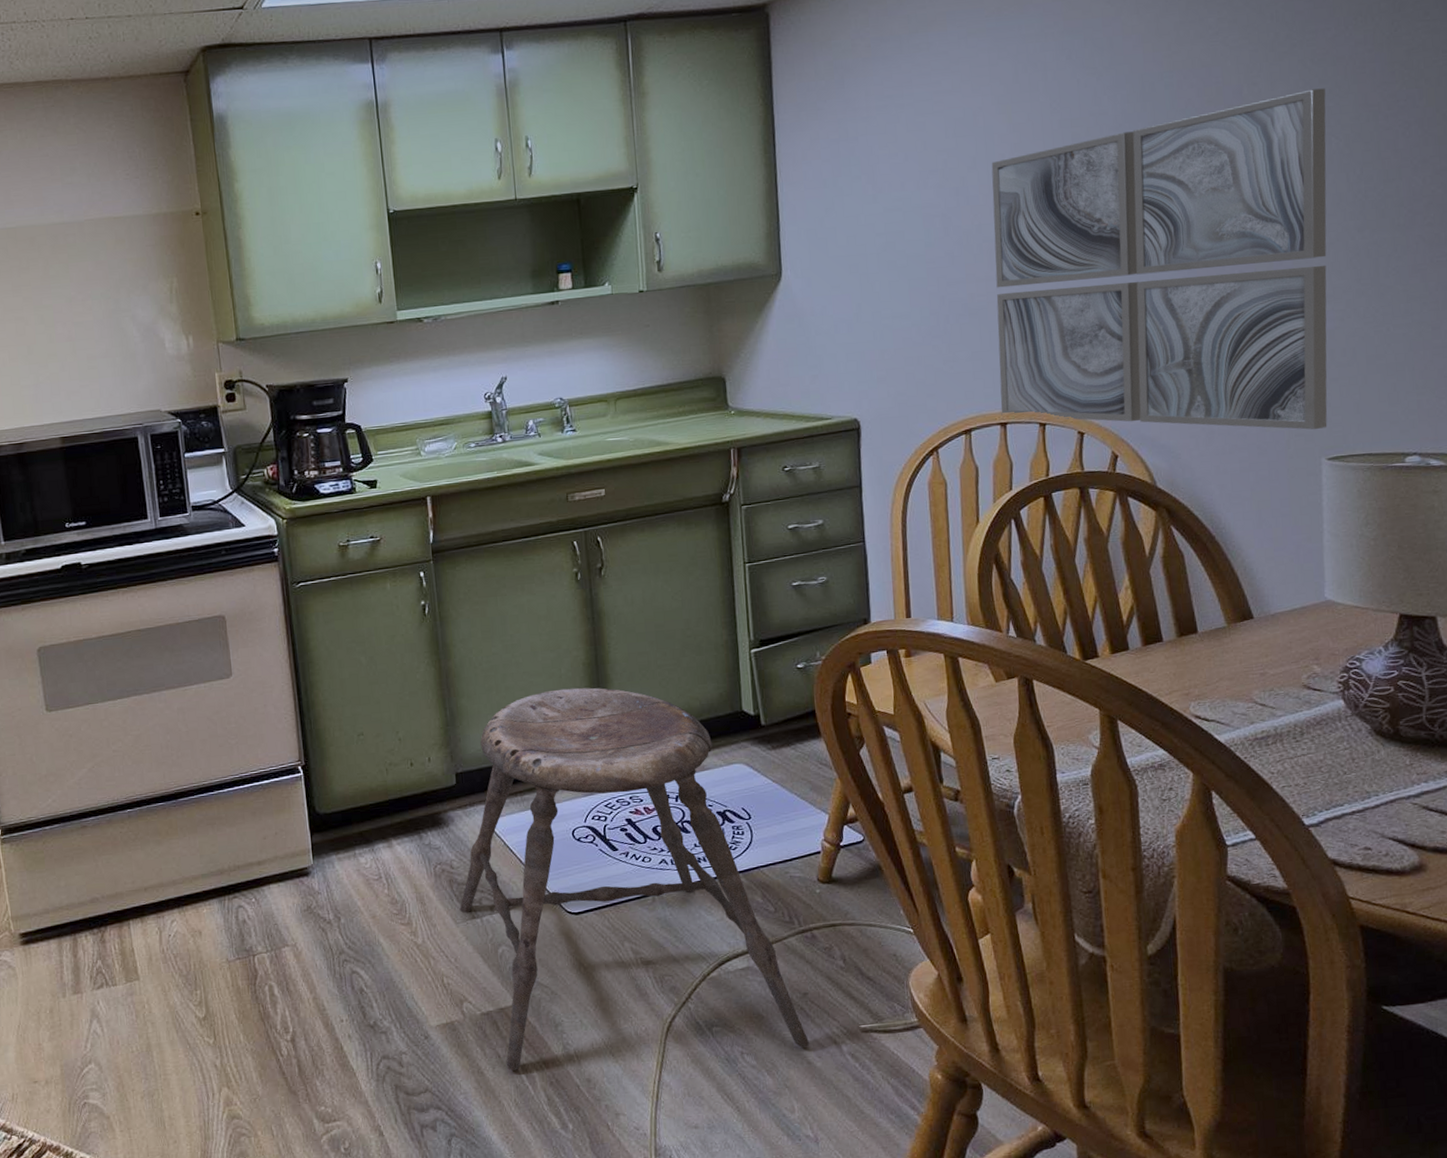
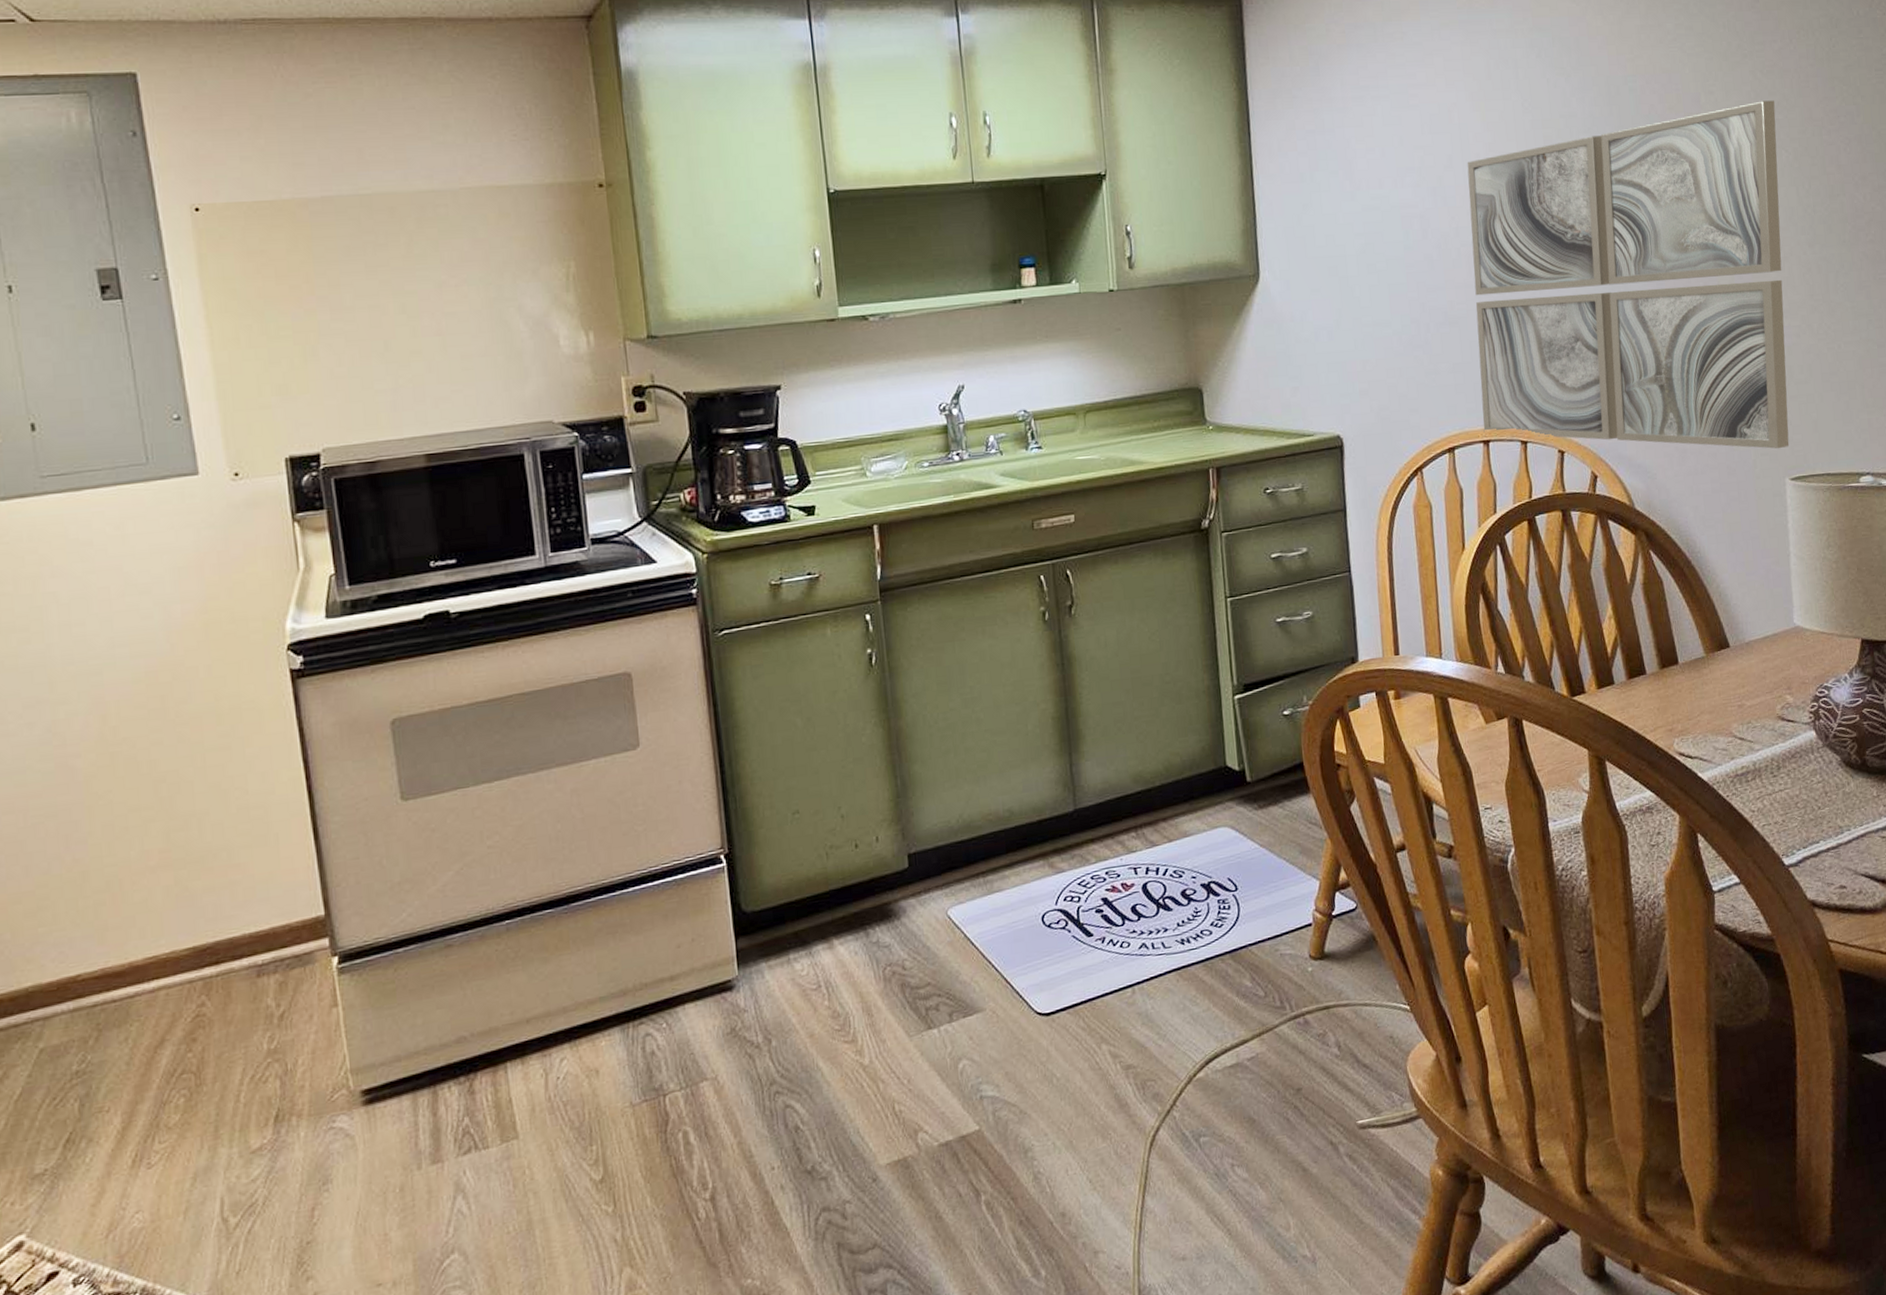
stool: present [459,687,810,1071] -> none [913,745,1305,1212]

